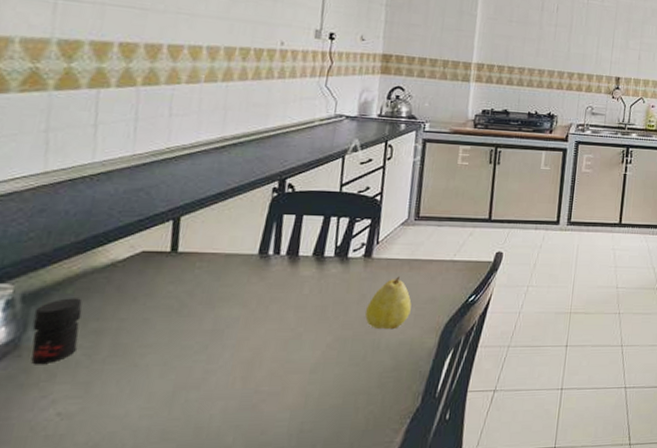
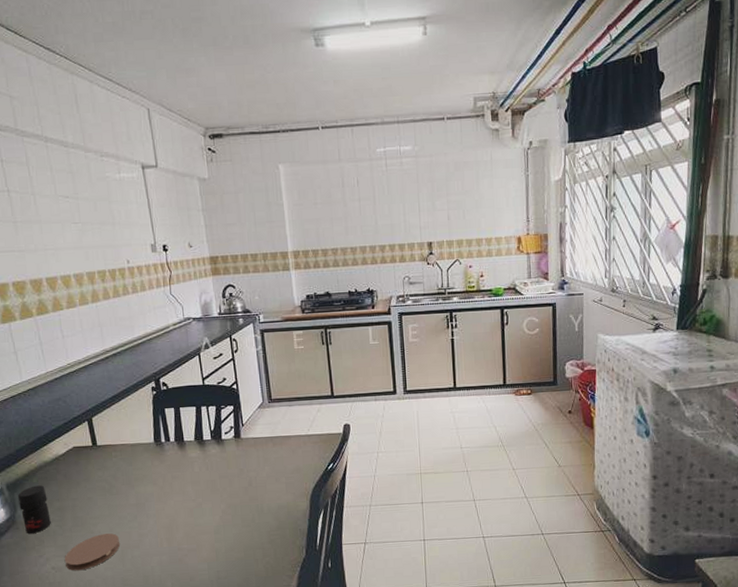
coaster: none [80,368,174,419] -> present [64,533,120,571]
fruit: present [364,276,412,330] -> none [245,452,282,497]

